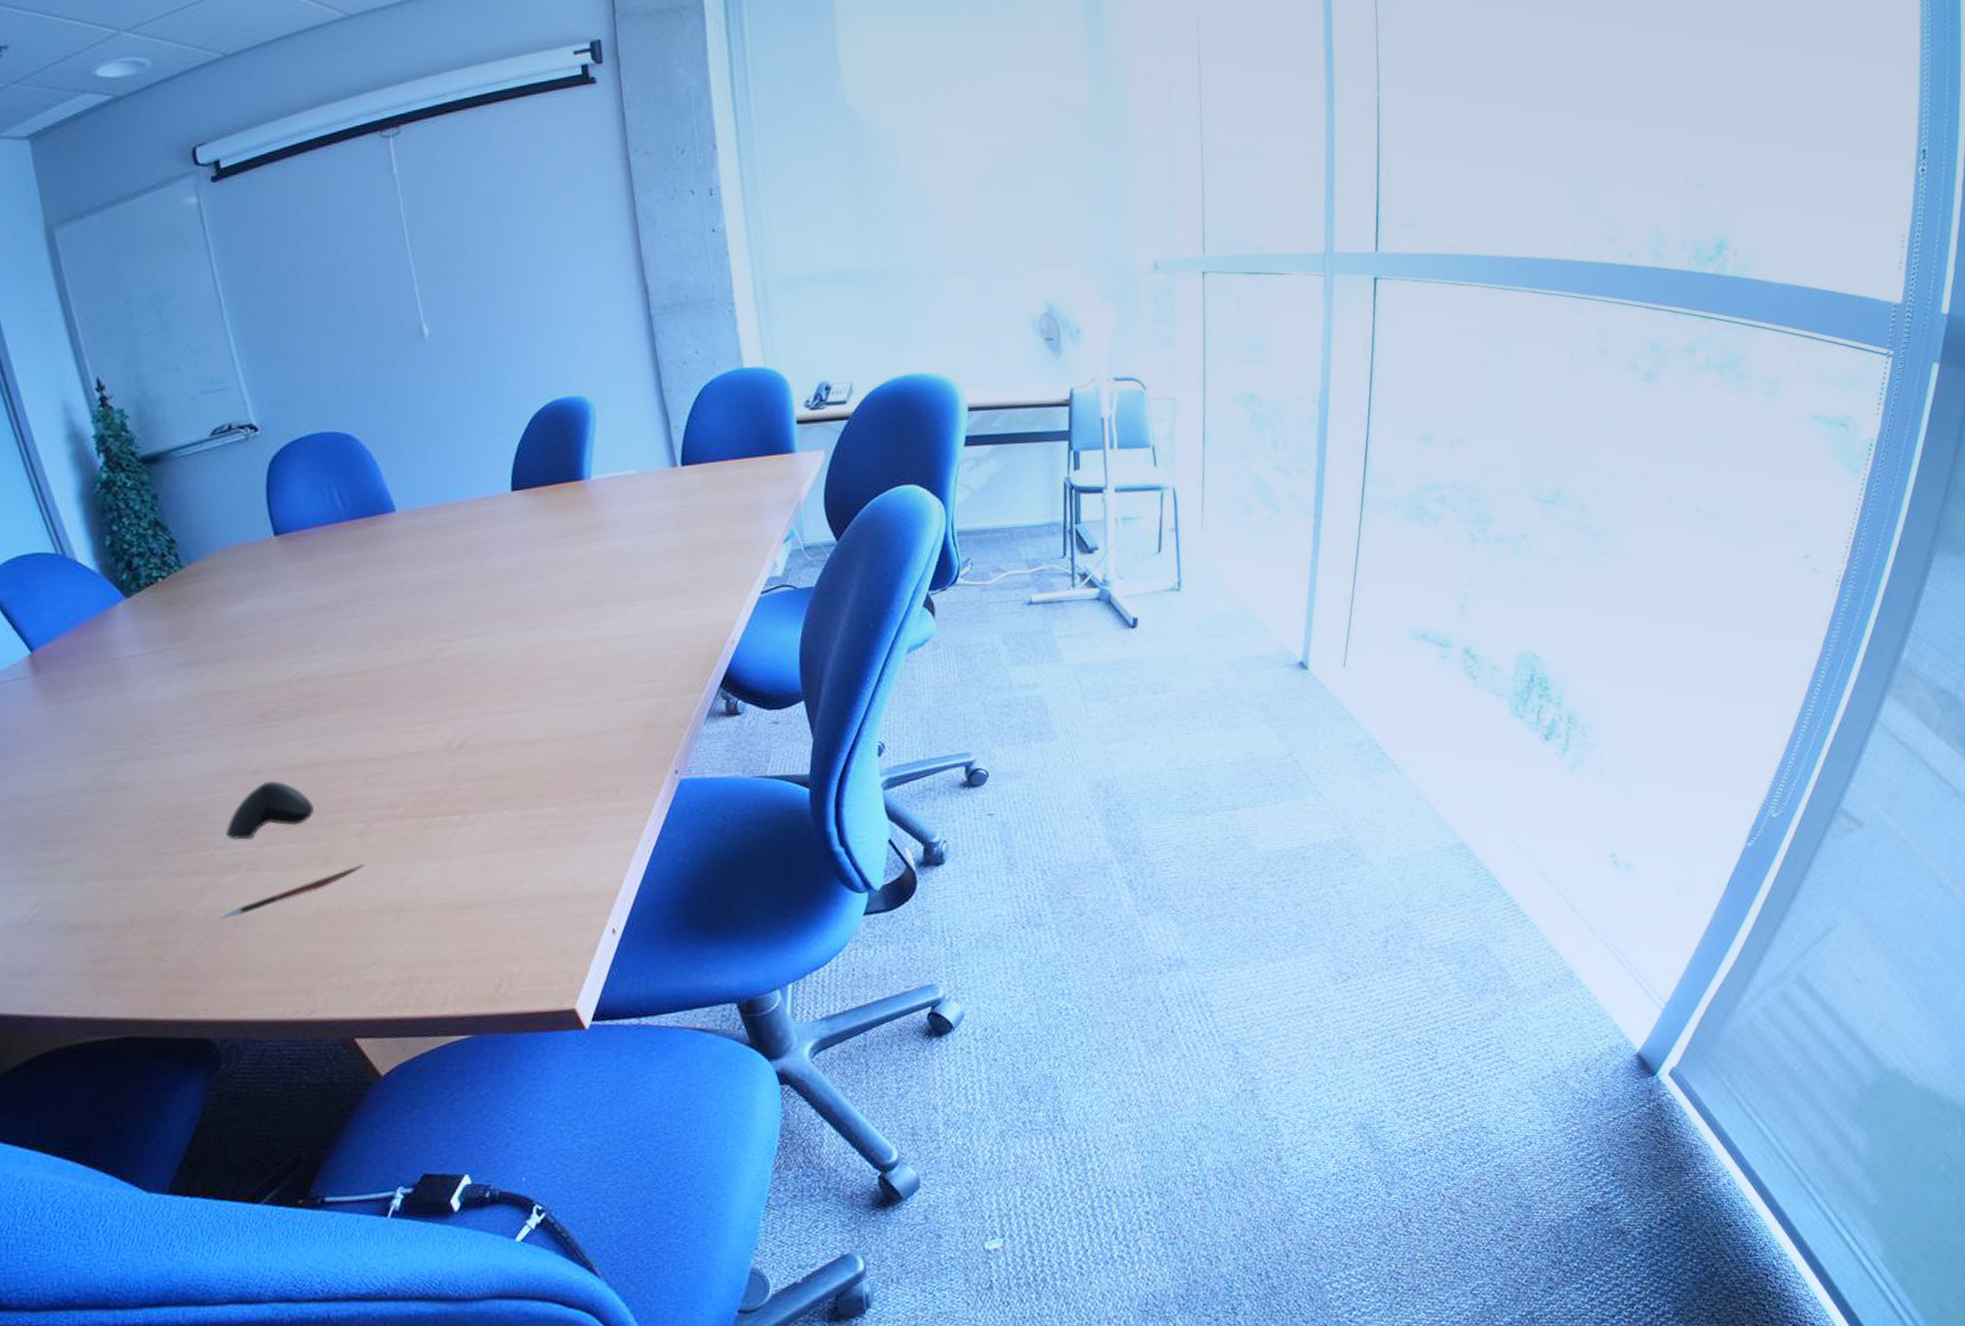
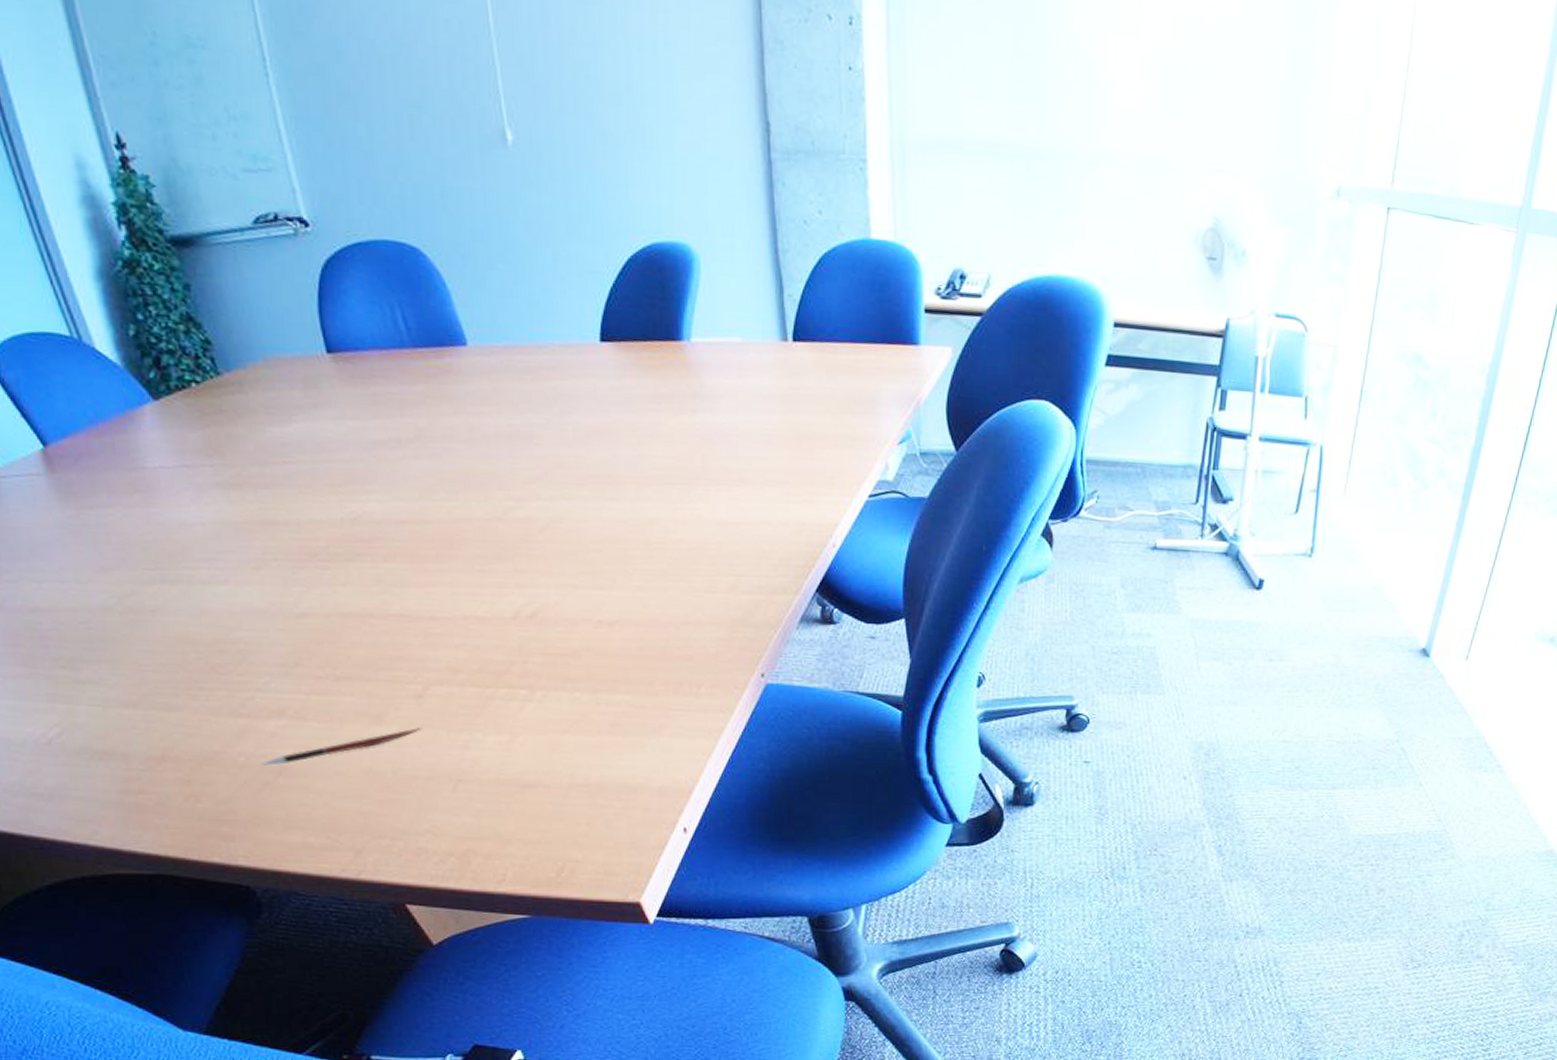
computer mouse: present [226,781,315,839] -> none [268,627,368,684]

